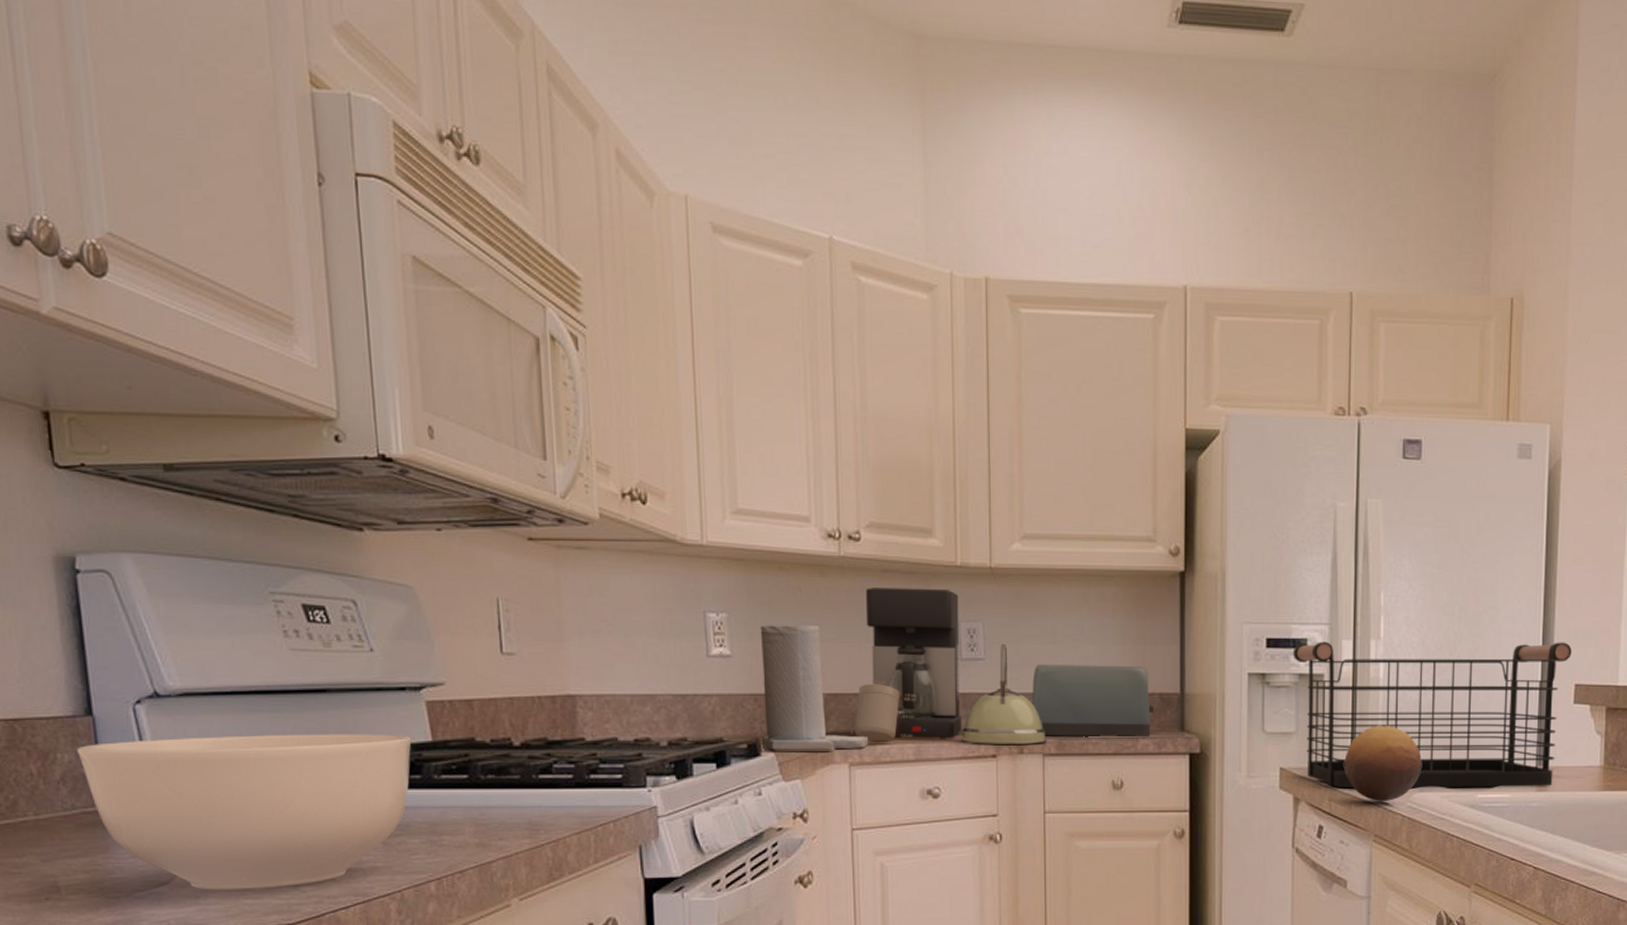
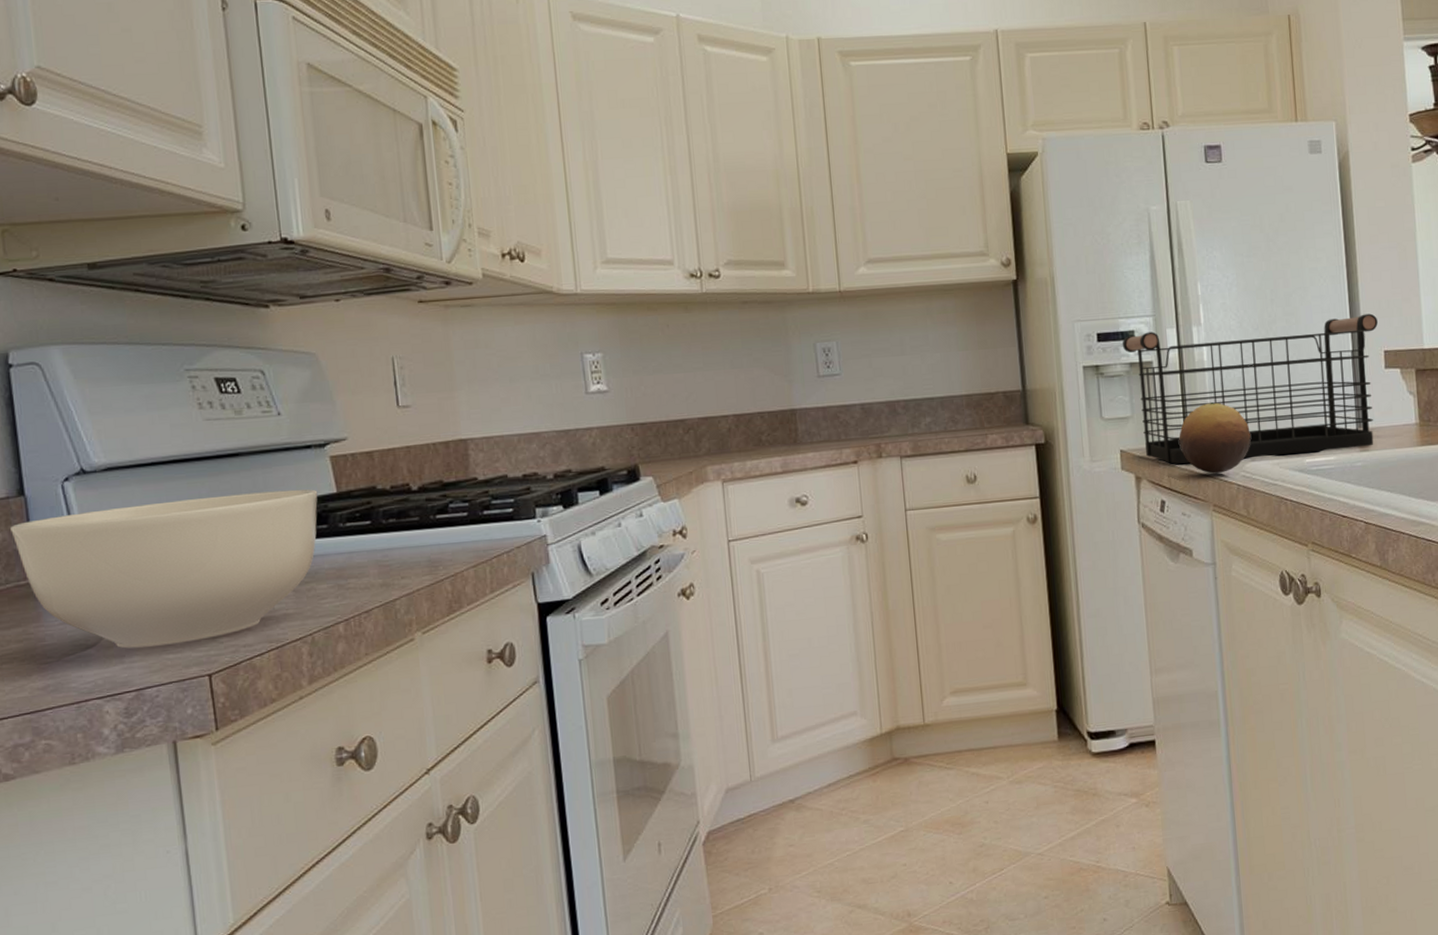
paper towel: present [760,625,869,752] -> none [633,357,739,475]
canister: present [838,680,917,744] -> none [709,402,780,461]
coffee maker: present [865,588,961,739] -> none [727,313,824,453]
kettle: present [960,644,1047,746] -> none [823,359,903,453]
toaster: present [1032,663,1153,738] -> none [885,368,999,440]

